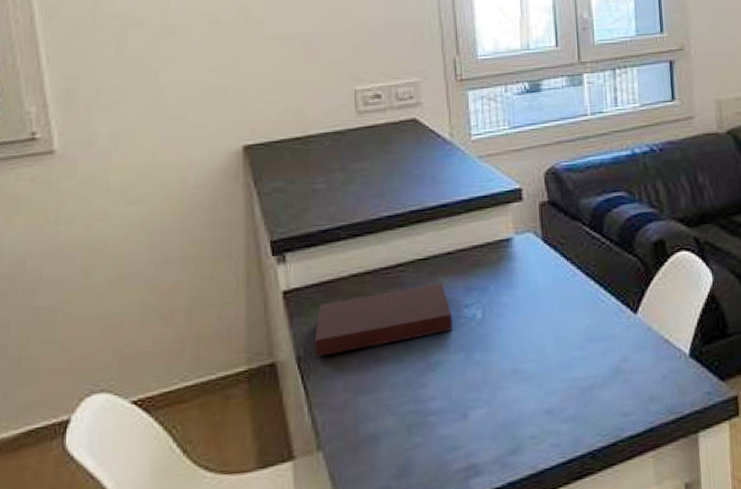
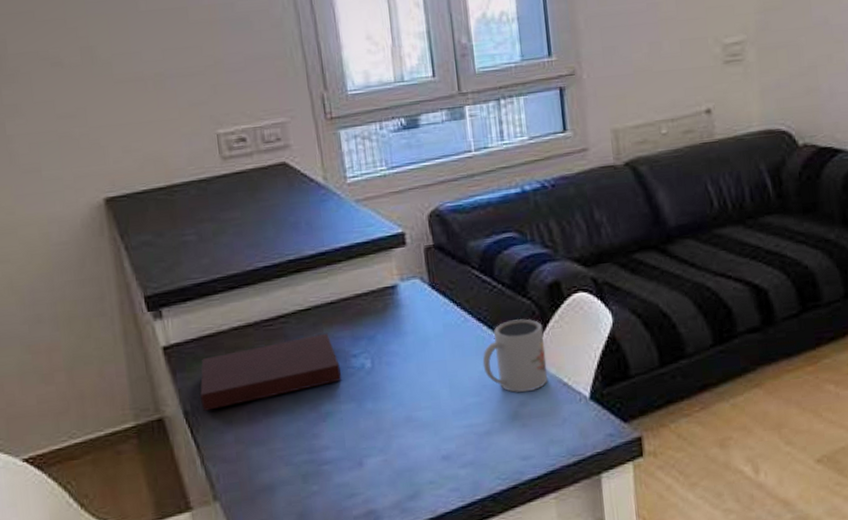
mug: none [588,275,650,348] -> present [482,318,548,393]

